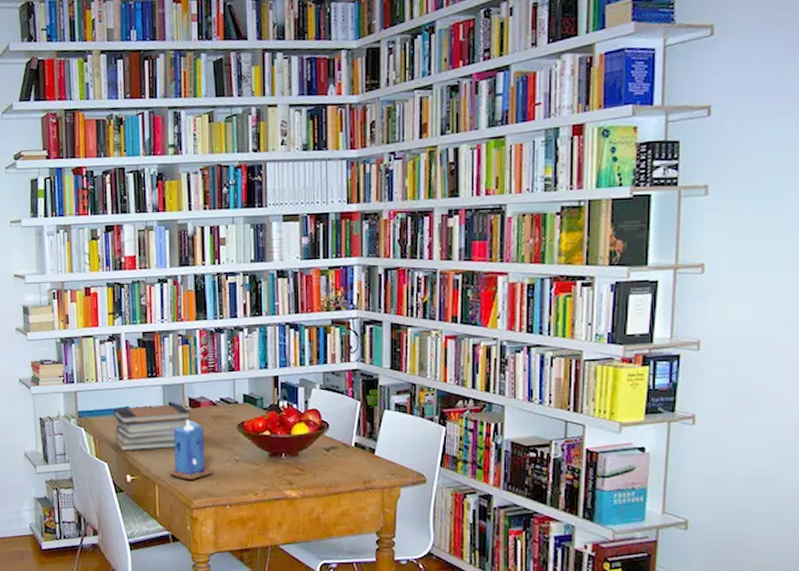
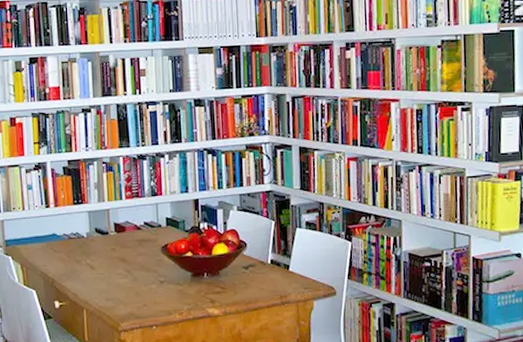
book stack: present [113,404,191,451] -> none [40,229,117,278]
candle: present [168,419,213,481] -> none [96,244,139,304]

